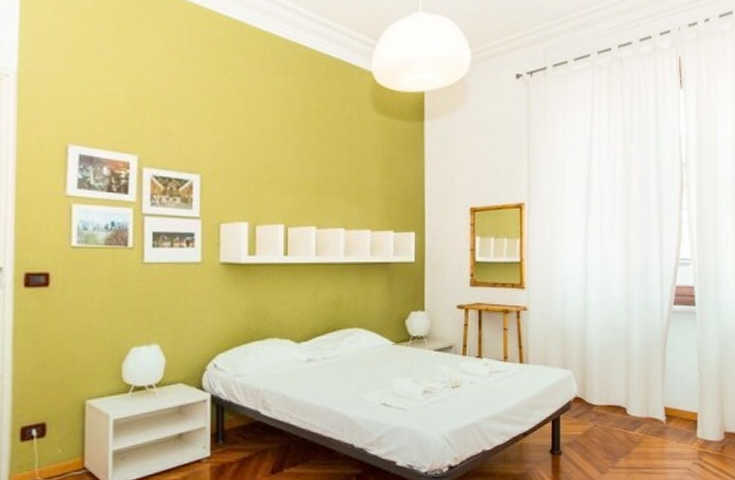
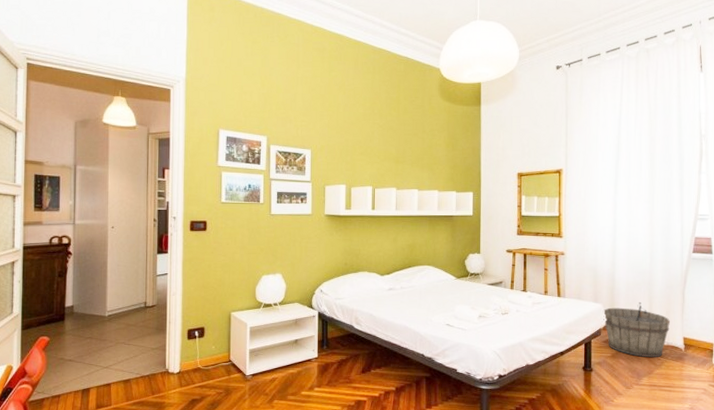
wooden bucket: none [572,365,649,434] -> present [602,301,670,358]

